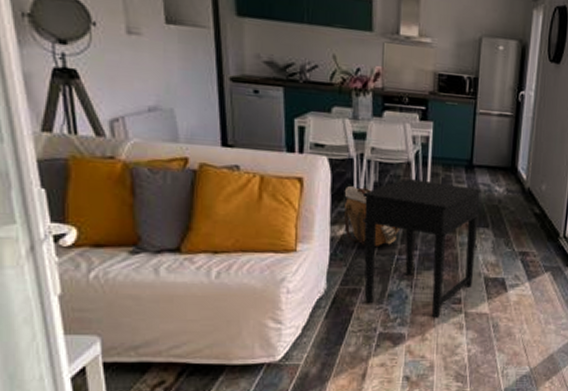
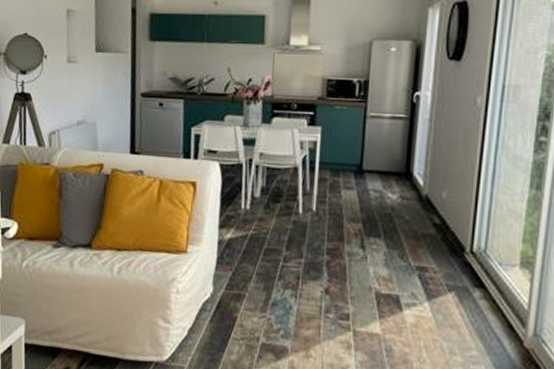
backpack: present [343,185,400,246] -> none [231,190,285,252]
side table: present [362,179,482,318] -> none [248,184,373,334]

